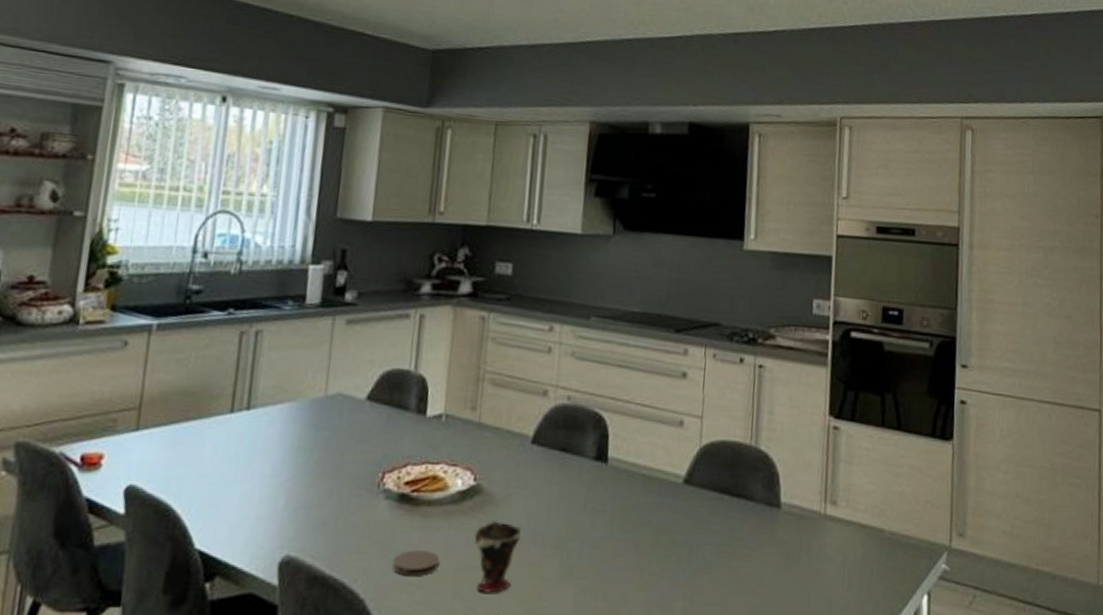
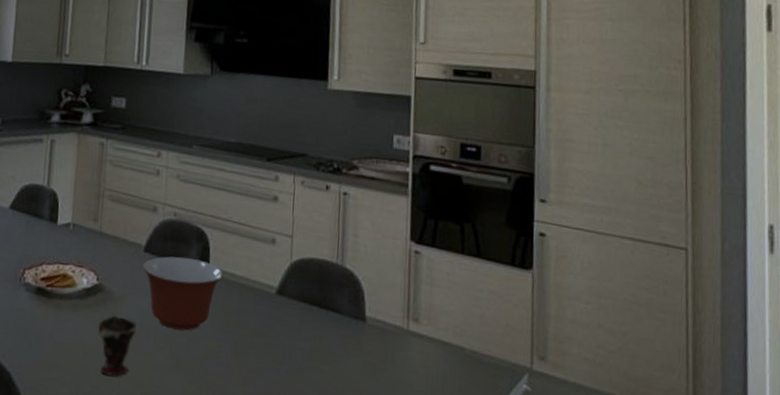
coaster: present [392,550,440,577] -> none [32,334,70,357]
mixing bowl: none [528,447,623,533] -> present [142,256,223,331]

